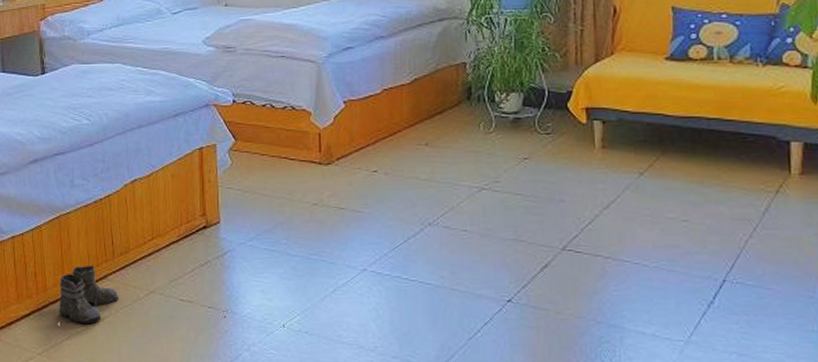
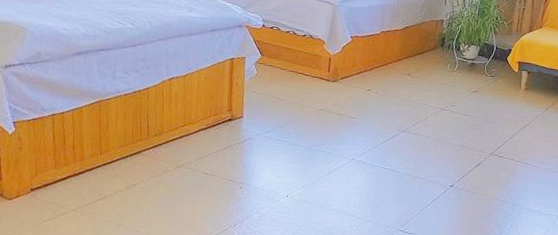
boots: present [59,265,119,324] -> none [94,142,151,188]

